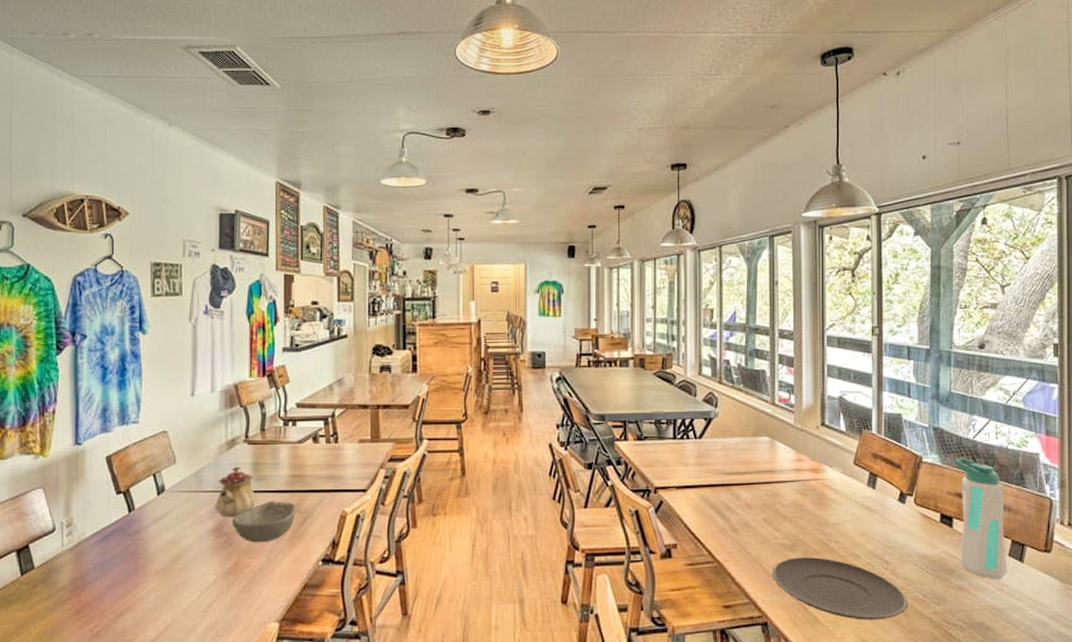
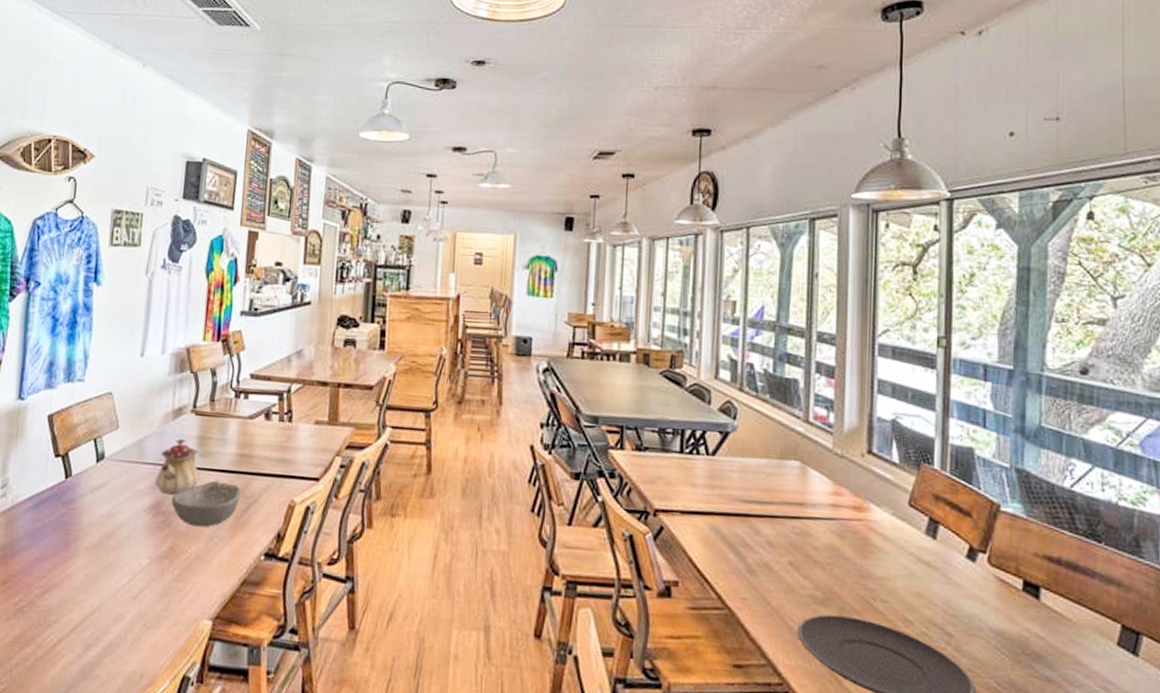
water bottle: present [953,457,1008,580] -> none [1042,510,1115,675]

